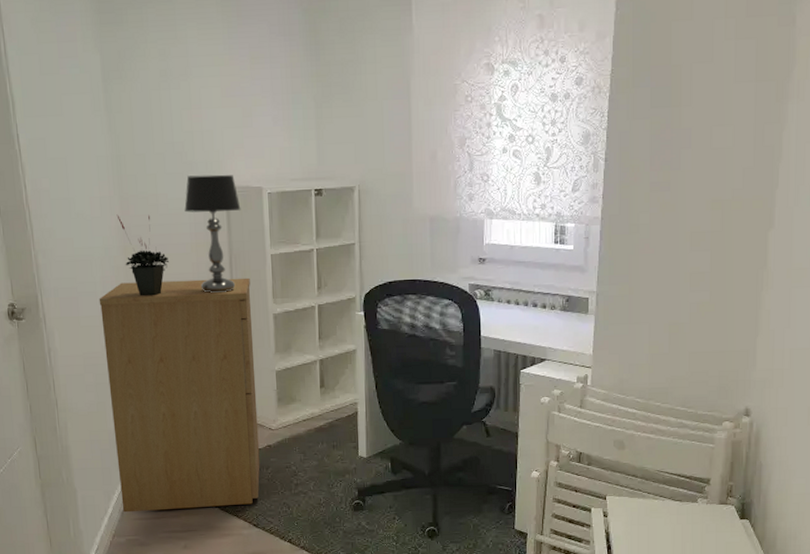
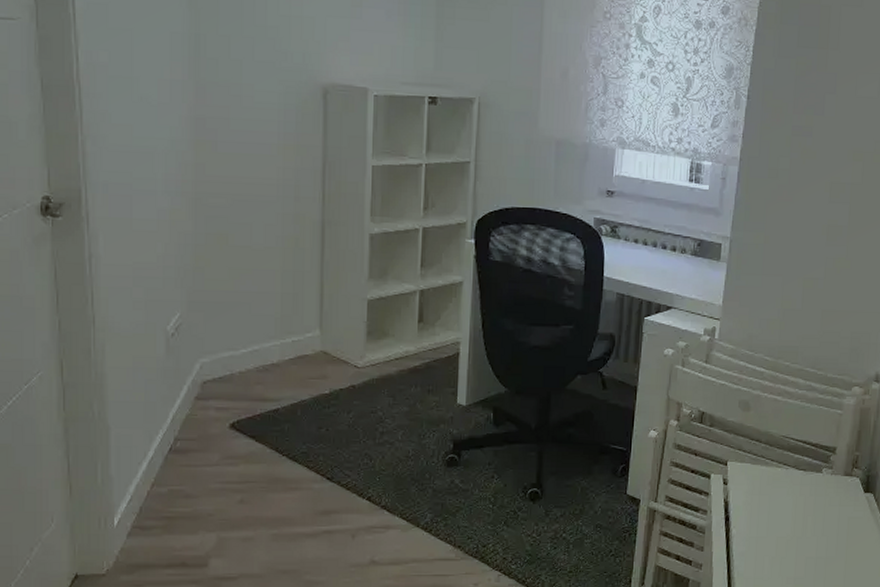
filing cabinet: present [99,277,260,513] -> none [158,183,345,457]
potted plant: present [116,214,170,297] -> none [189,102,250,202]
table lamp: present [184,174,241,293] -> none [273,66,341,204]

